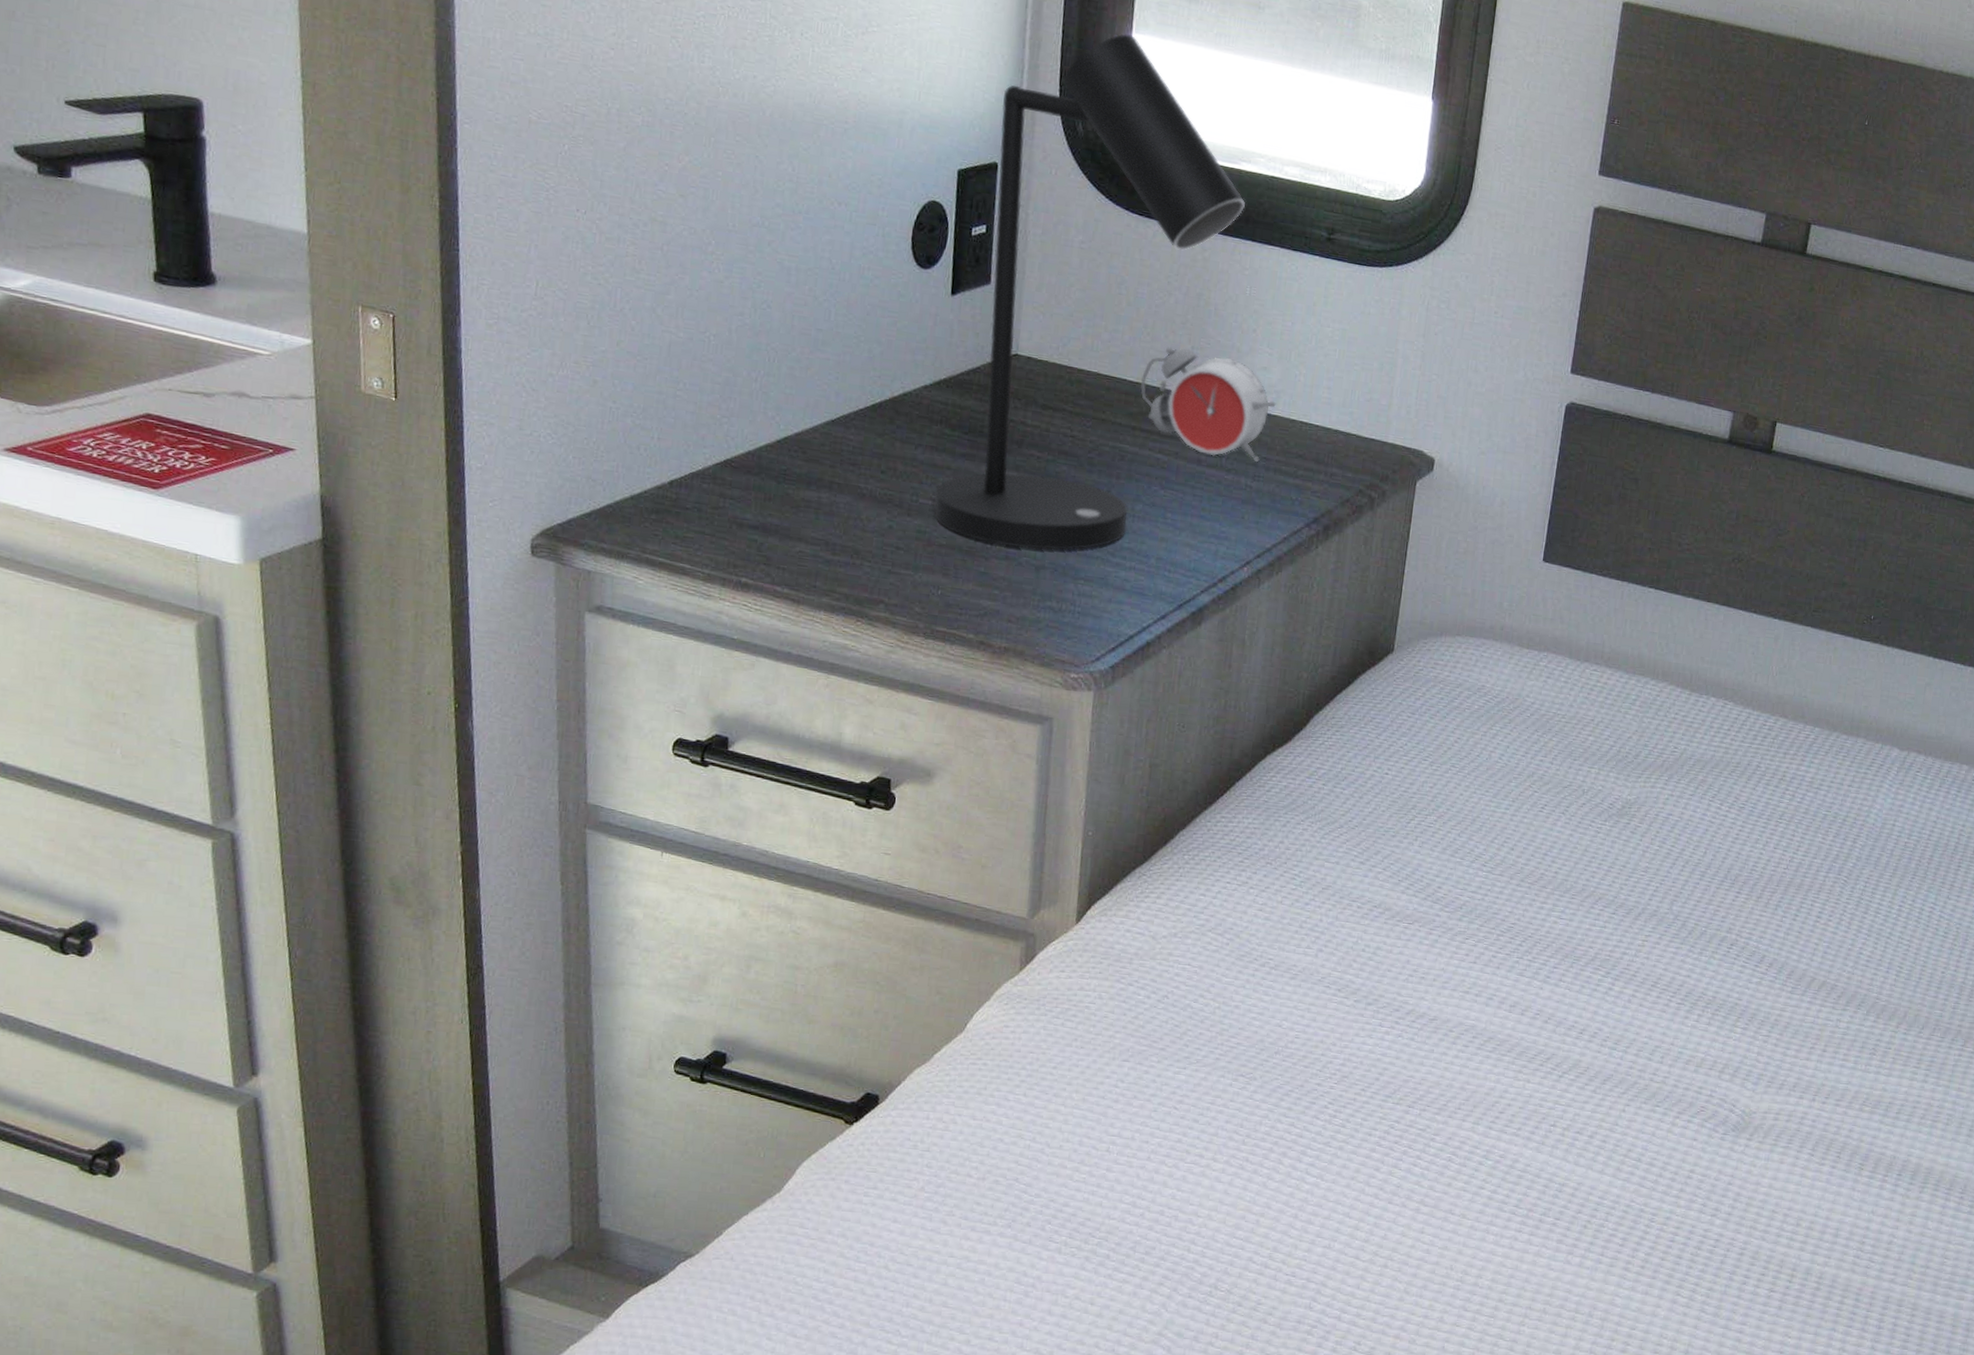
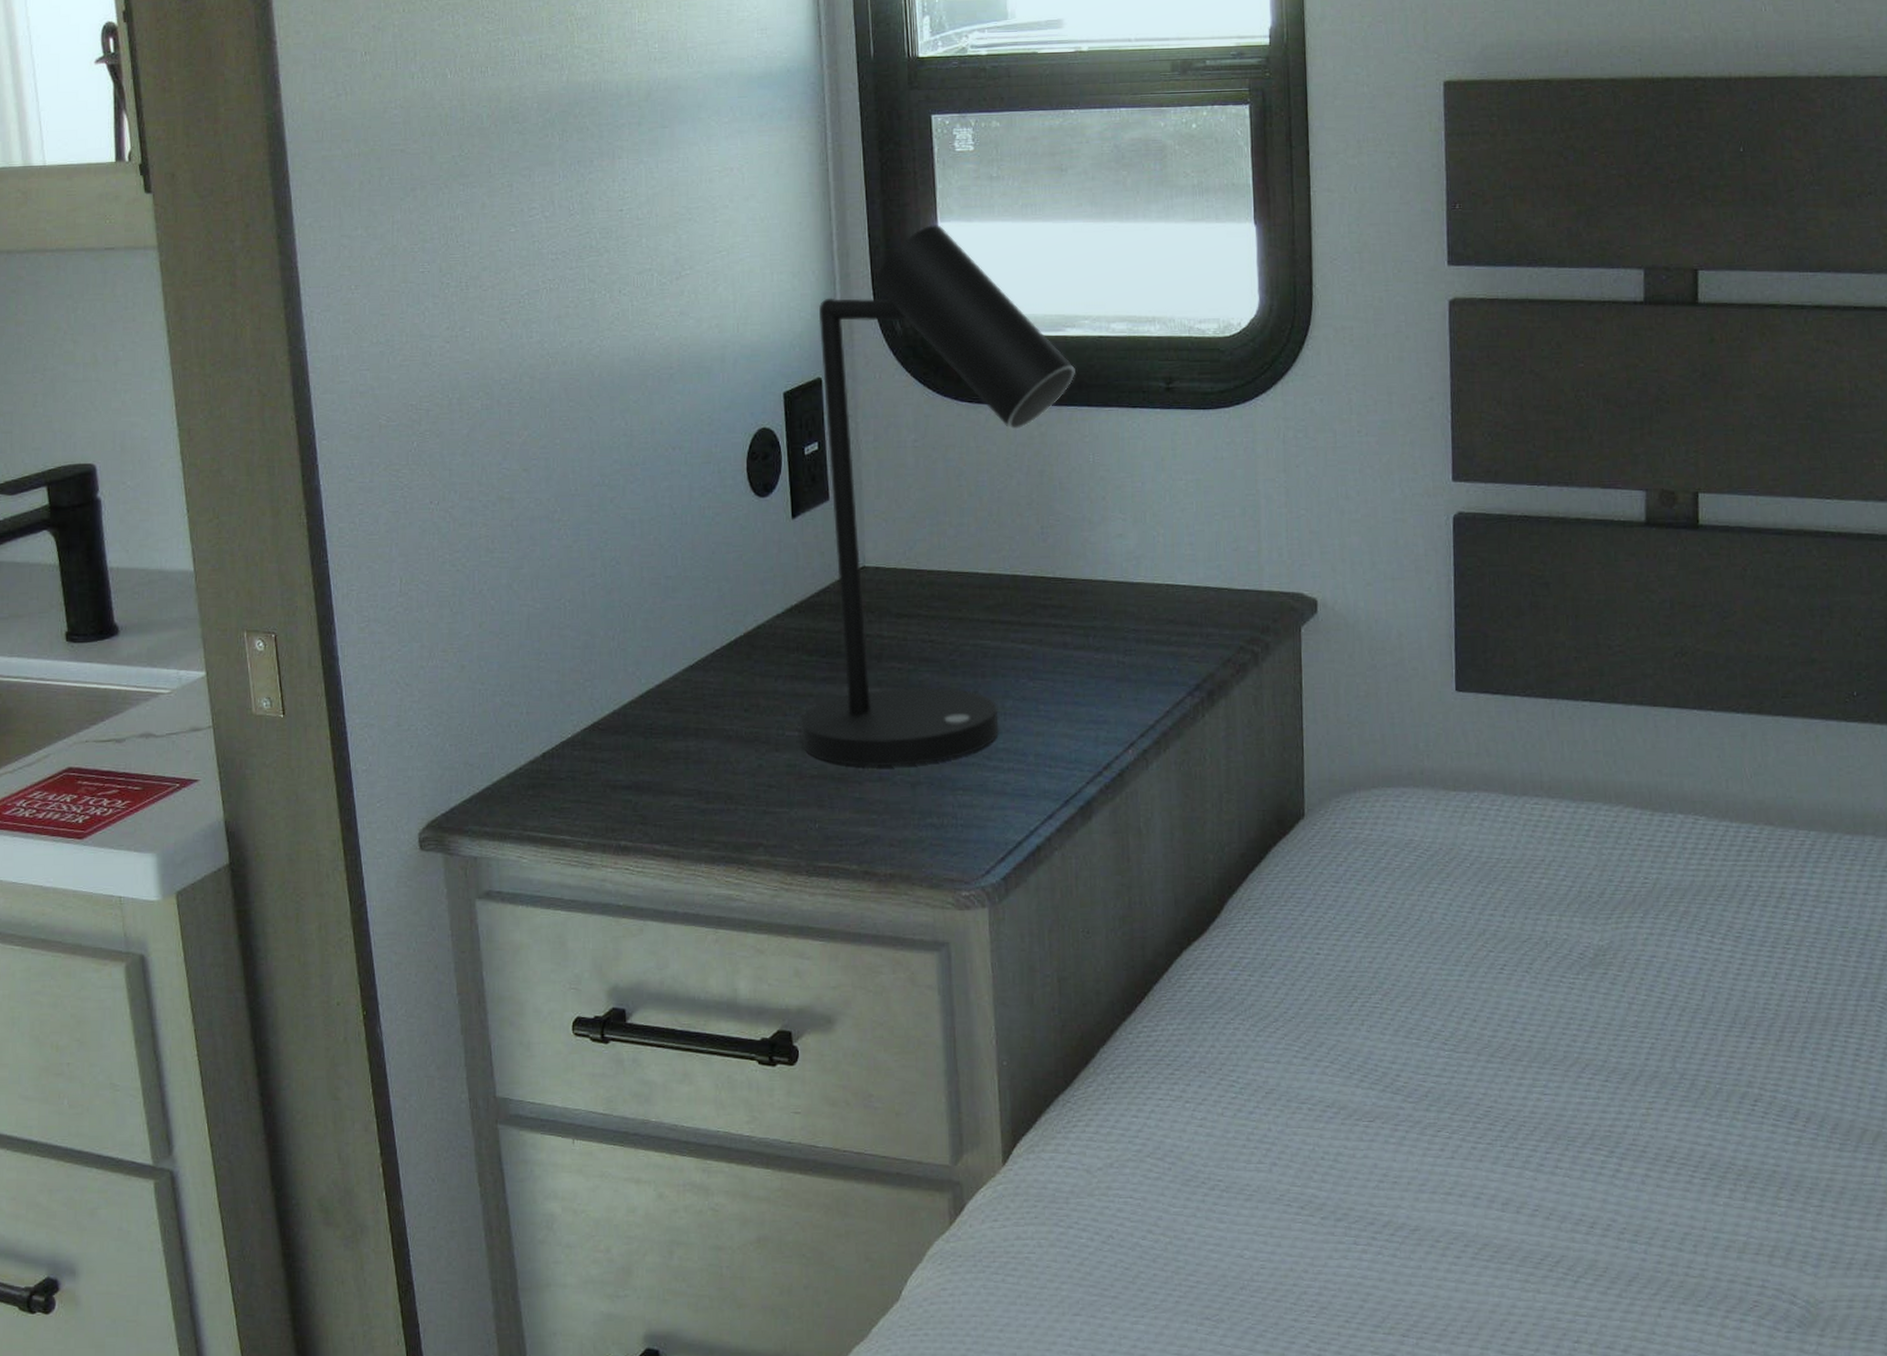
alarm clock: present [1140,347,1276,462] -> none [993,529,1137,636]

